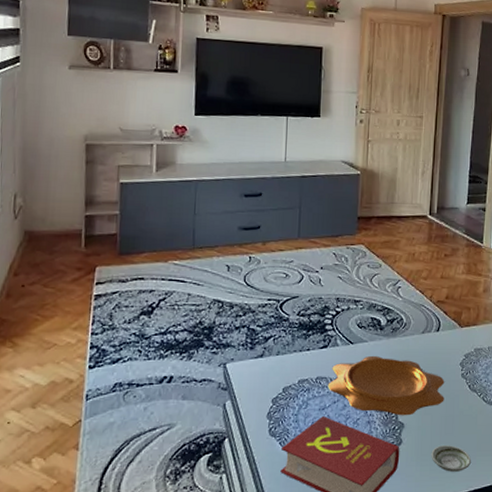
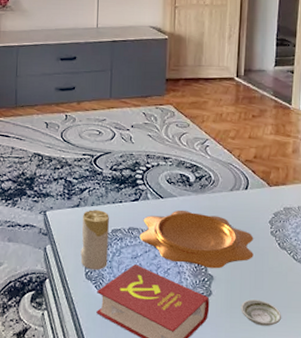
candle: none [264,359,296,426] -> present [80,210,109,270]

